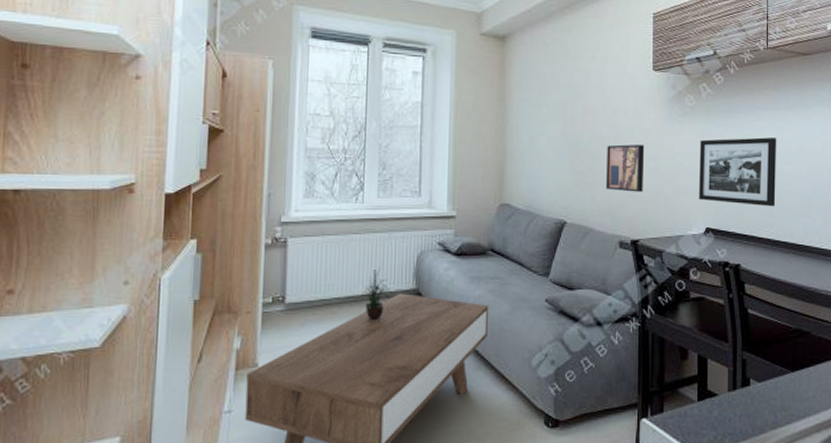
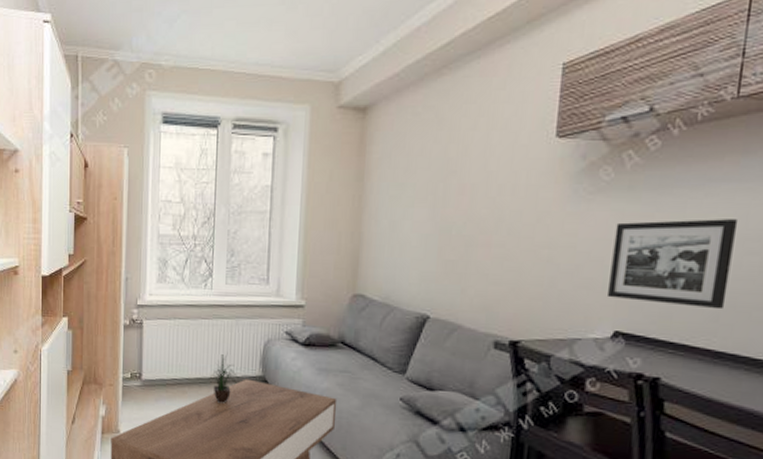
wall art: present [605,144,645,192] -> none [480,229,537,286]

